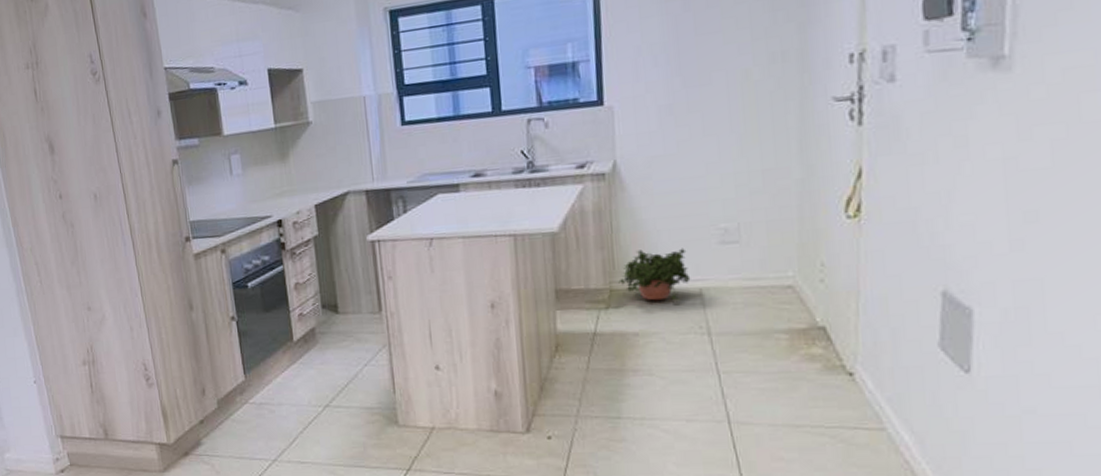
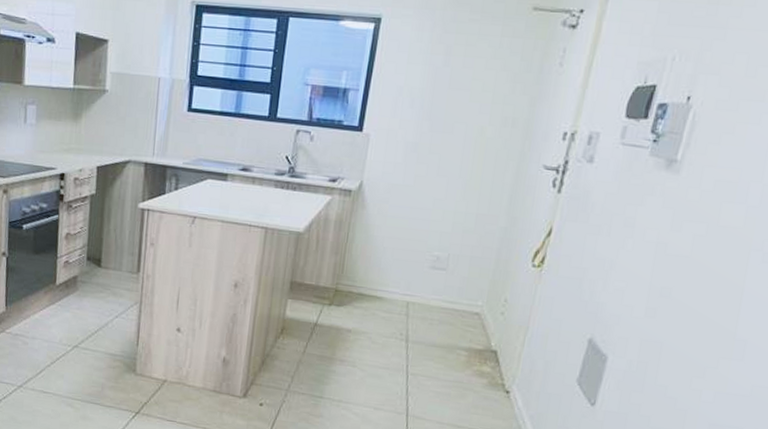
potted plant: present [618,248,691,301] -> none [344,260,404,309]

